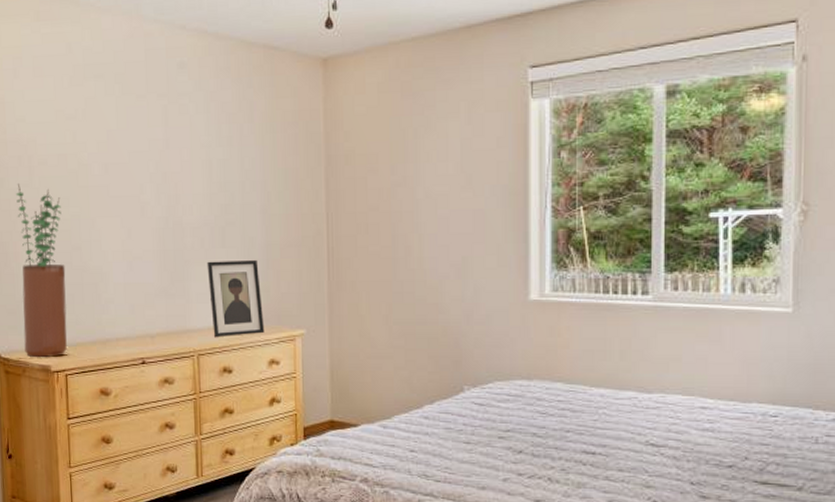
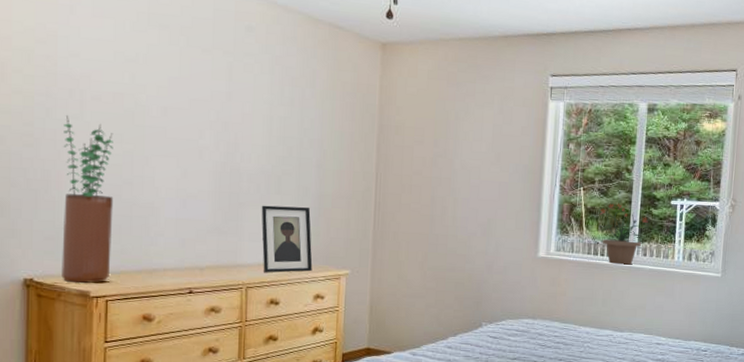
potted plant: none [602,223,677,303] -> present [594,203,648,265]

